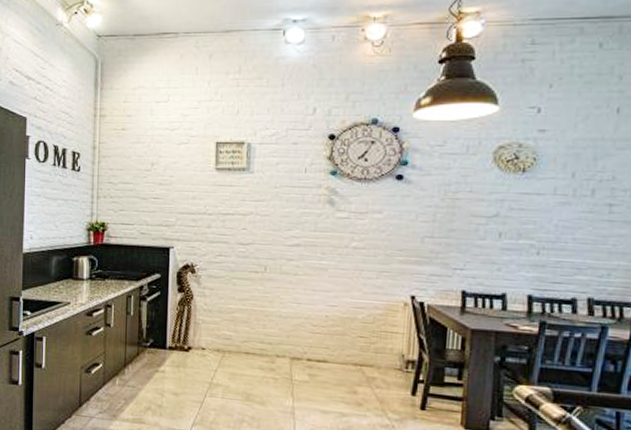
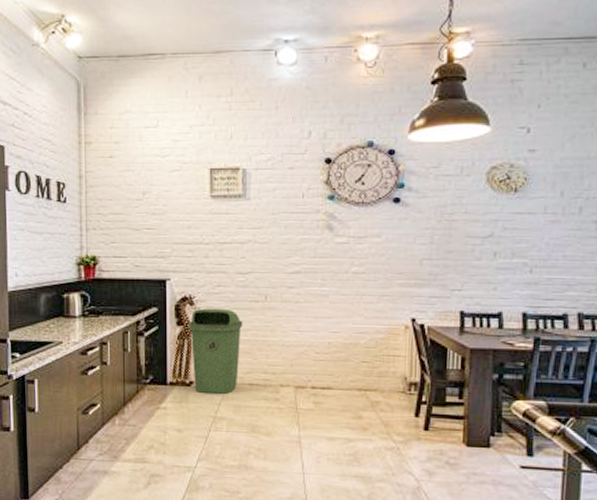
trash bin: none [189,276,242,361] -> present [189,308,243,394]

